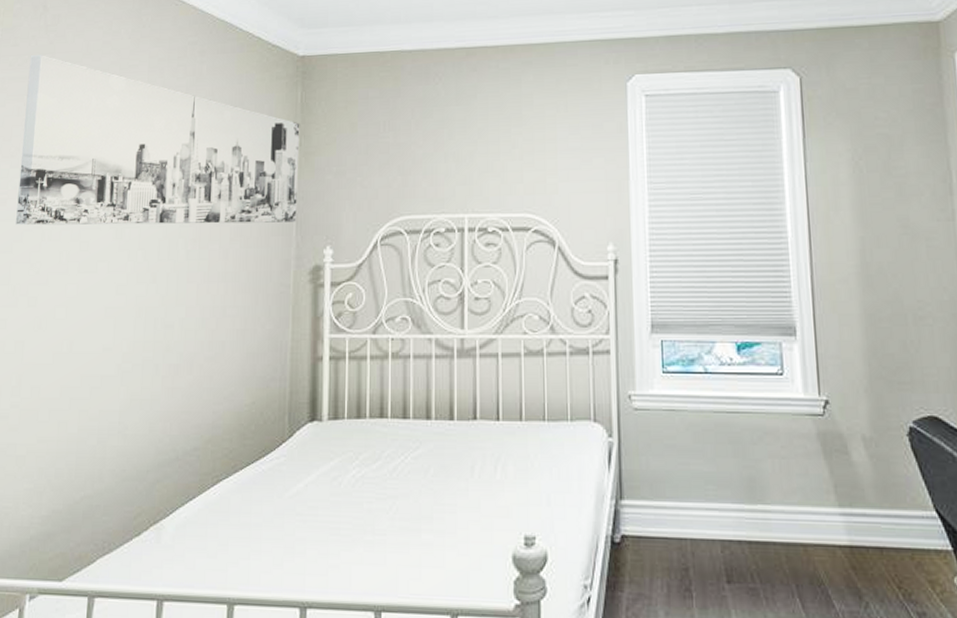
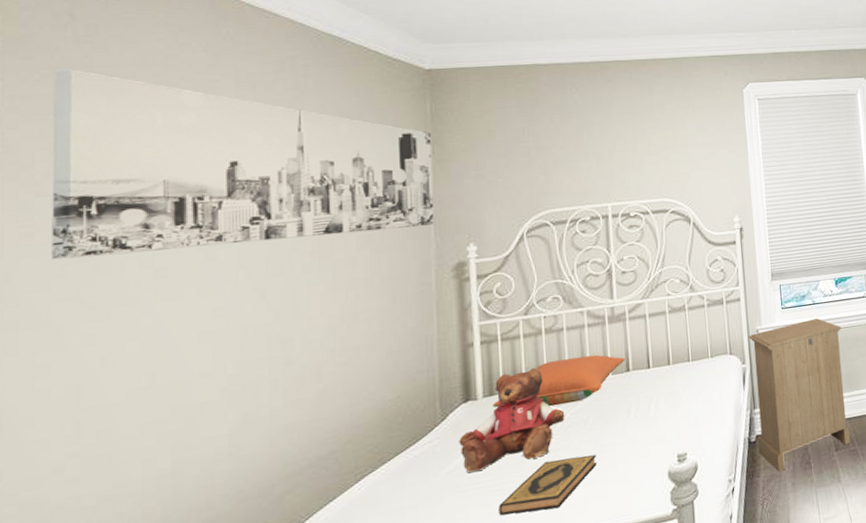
teddy bear: none [303,397,406,503] -> present [459,368,565,473]
hardback book: none [334,508,435,567] -> present [499,455,597,515]
pillow: none [337,392,473,445] -> present [493,355,625,408]
cabinet: none [618,393,750,592] -> present [749,318,851,472]

